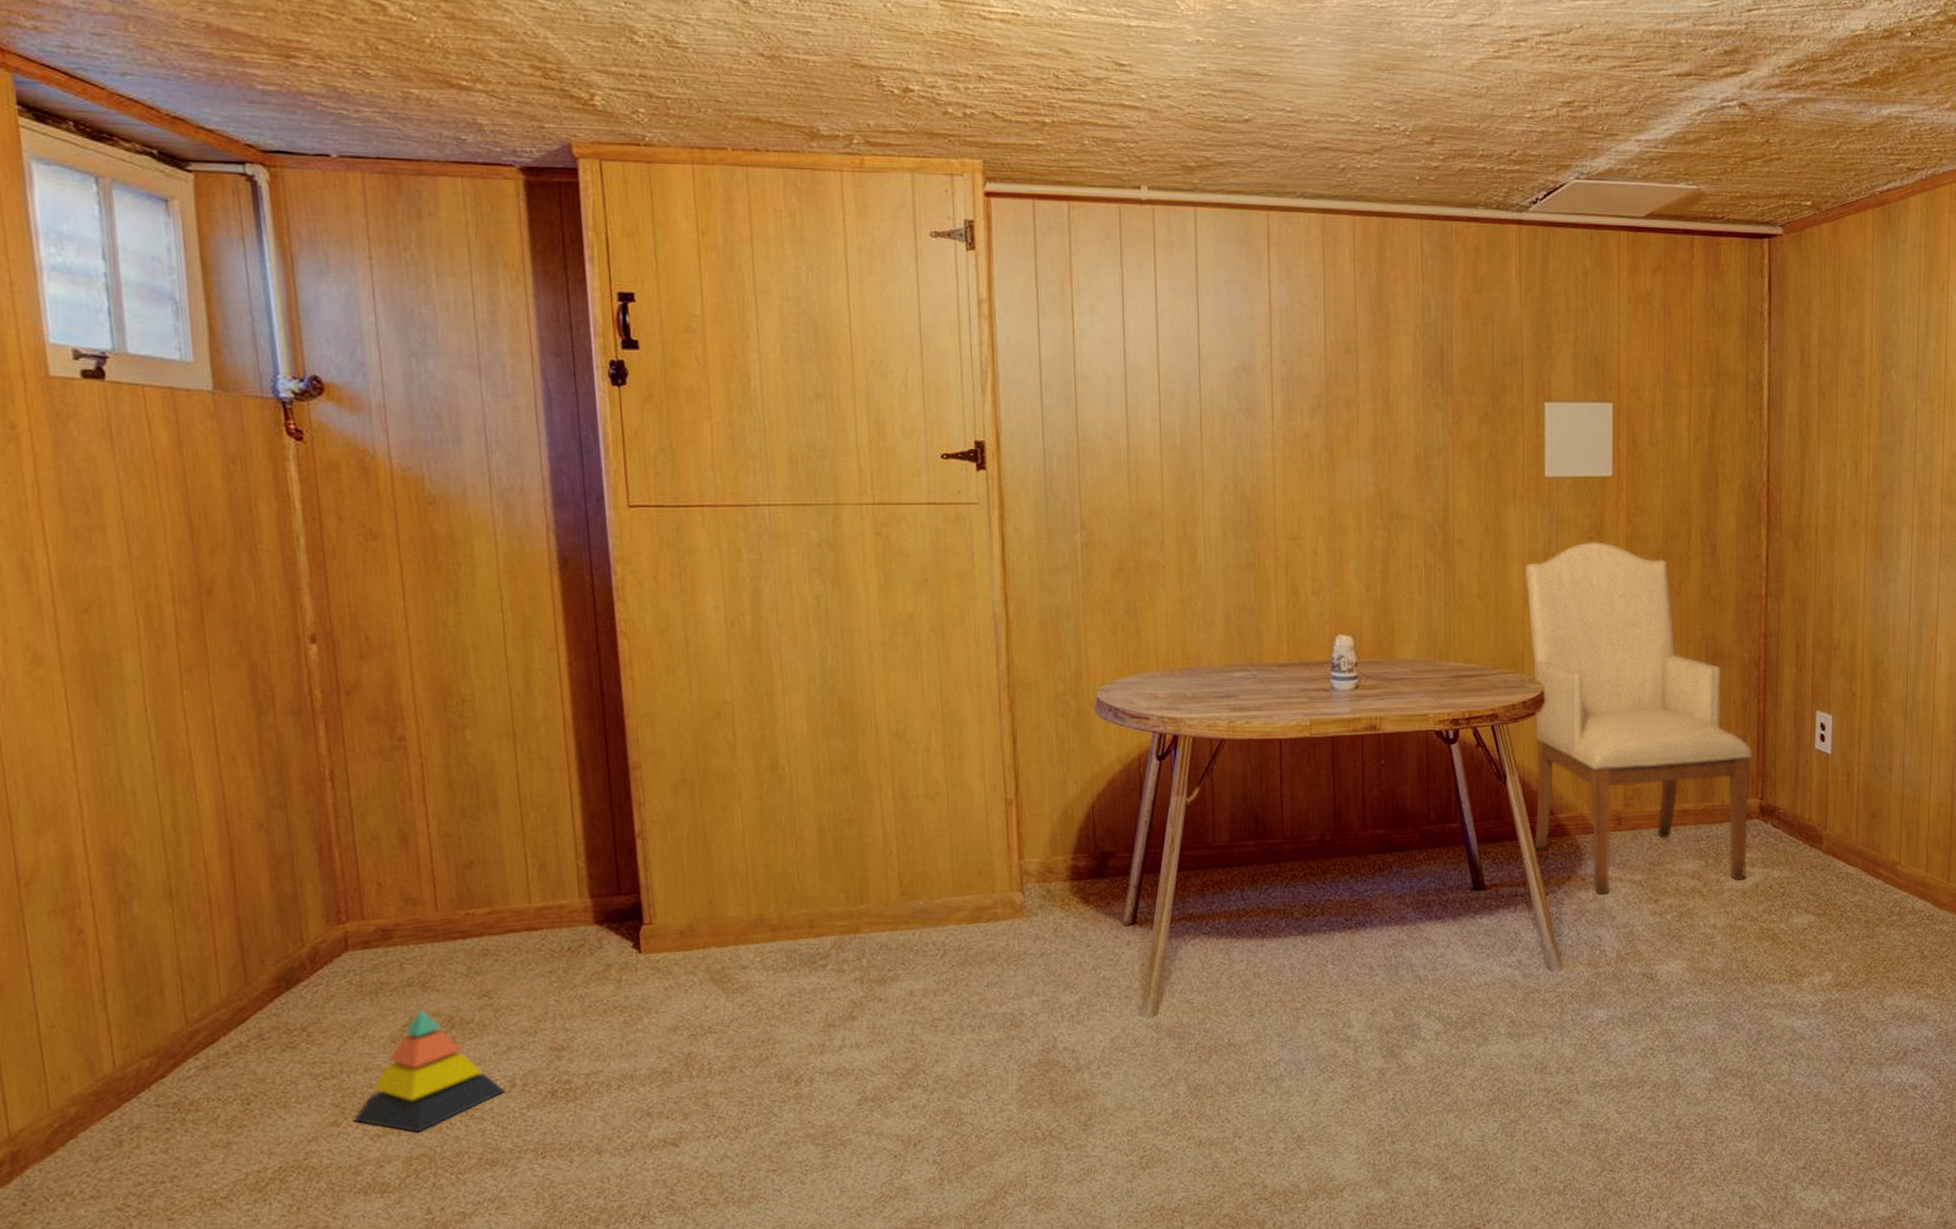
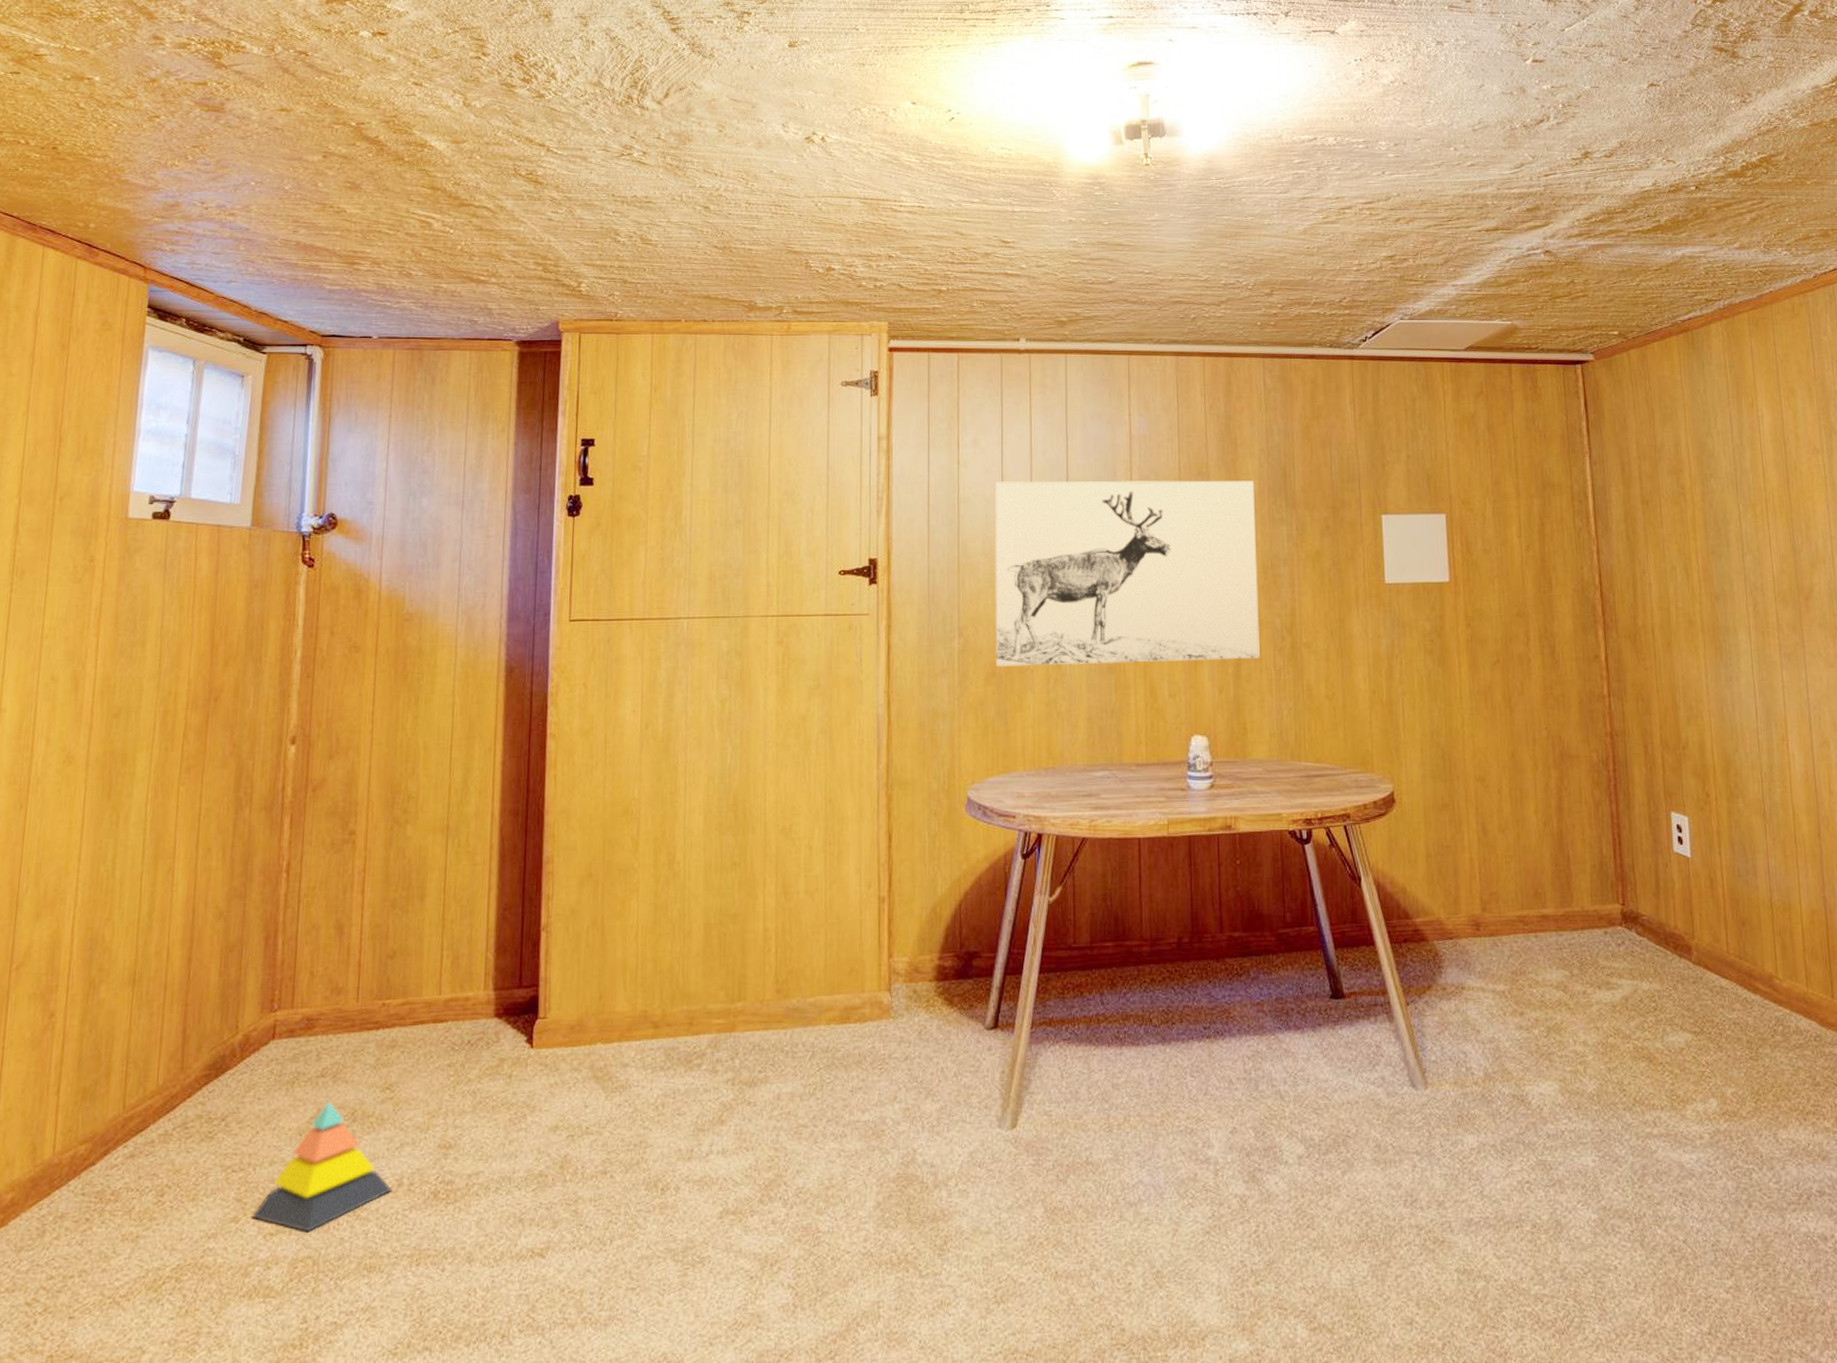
wall art: none [1115,355,1410,562] -> present [994,480,1260,667]
chair: present [1525,540,1753,896] -> none [1370,643,1614,1007]

